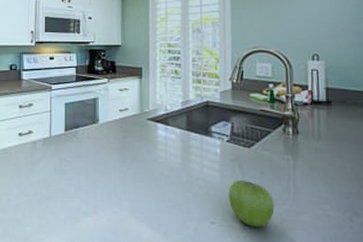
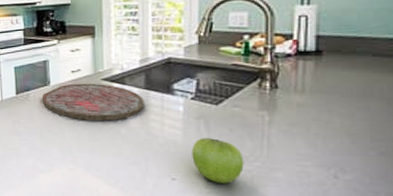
cutting board: none [90,122,186,162] -> present [41,83,144,122]

